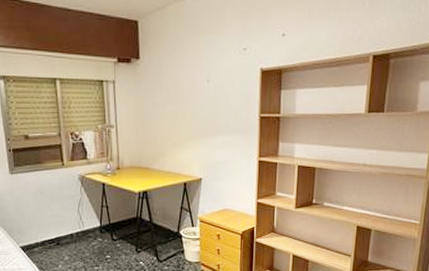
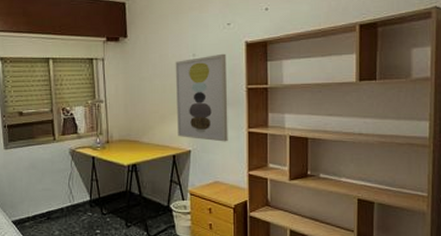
wall art: none [188,80,241,170] -> present [175,53,228,142]

